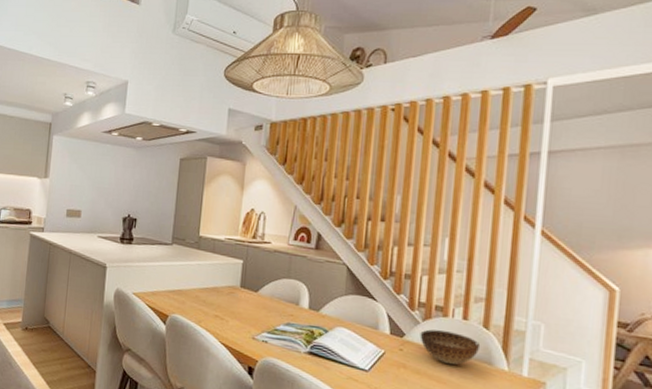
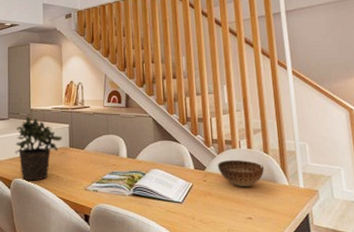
potted plant: none [175,244,234,321] -> present [15,116,63,181]

